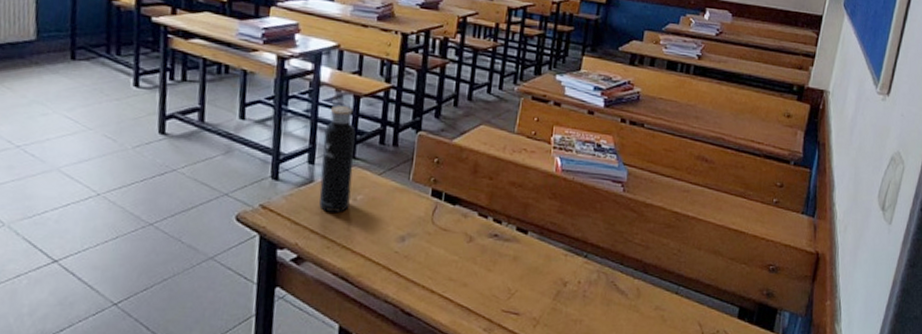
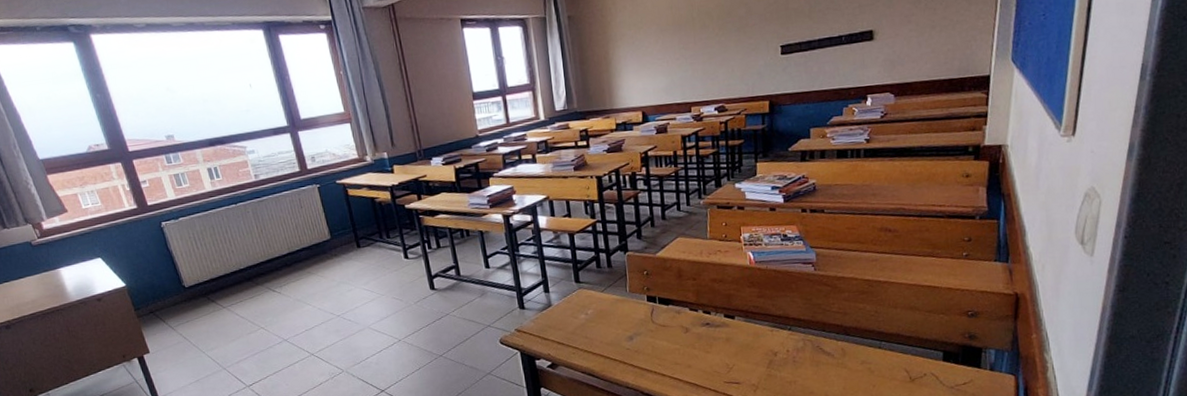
water bottle: present [319,98,356,212] -> none [551,238,583,327]

